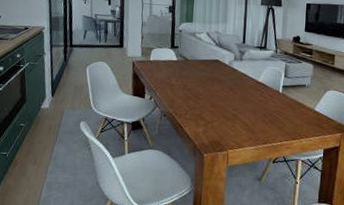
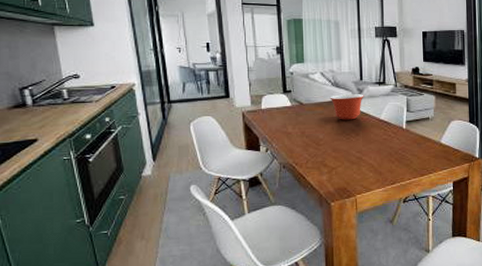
mixing bowl: none [213,54,245,79] -> present [329,94,364,120]

